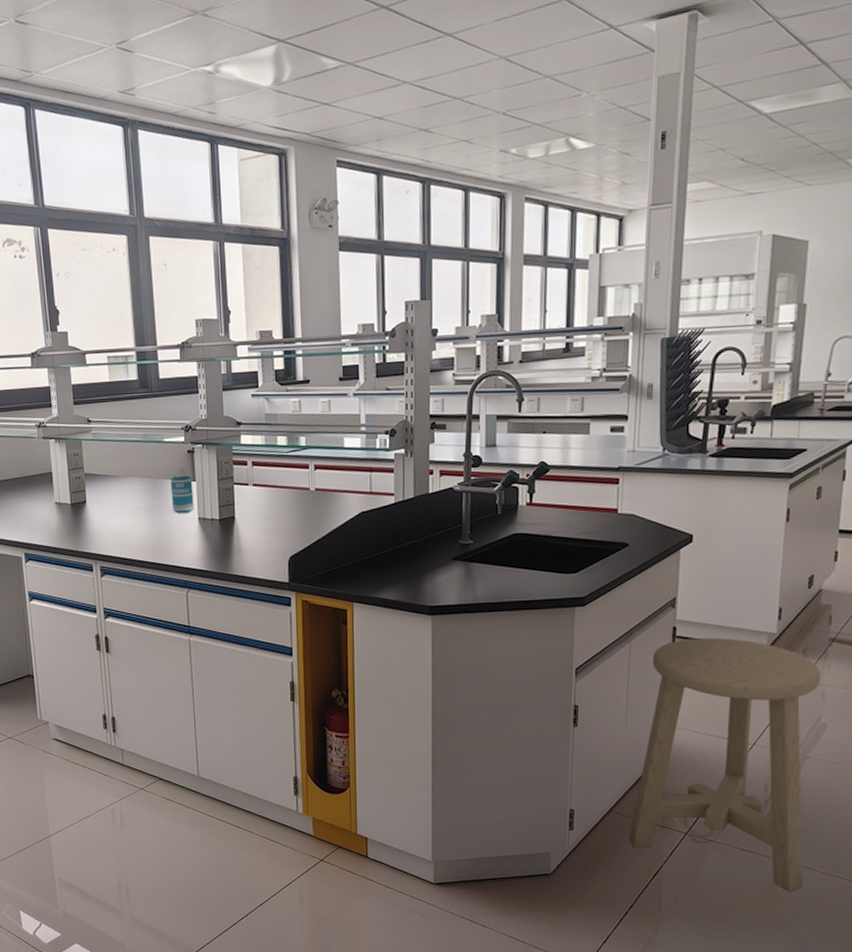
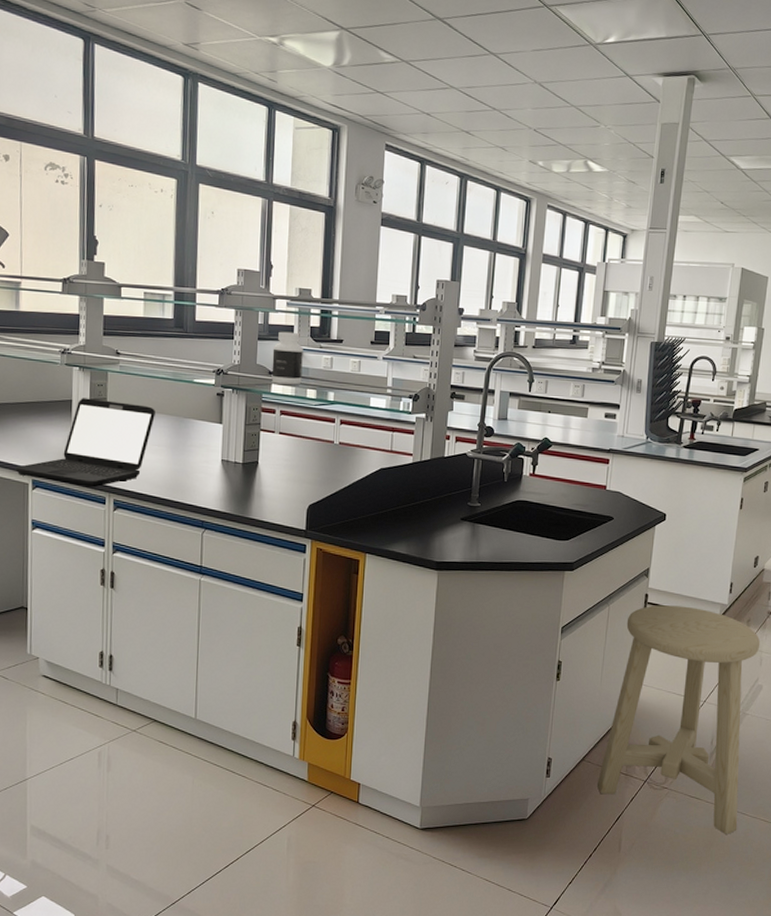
laptop: none [8,468,130,556] -> present [15,398,155,488]
bottle: present [170,465,194,513] -> none [196,407,219,454]
medicine bottle: none [238,378,271,434] -> present [271,331,303,385]

